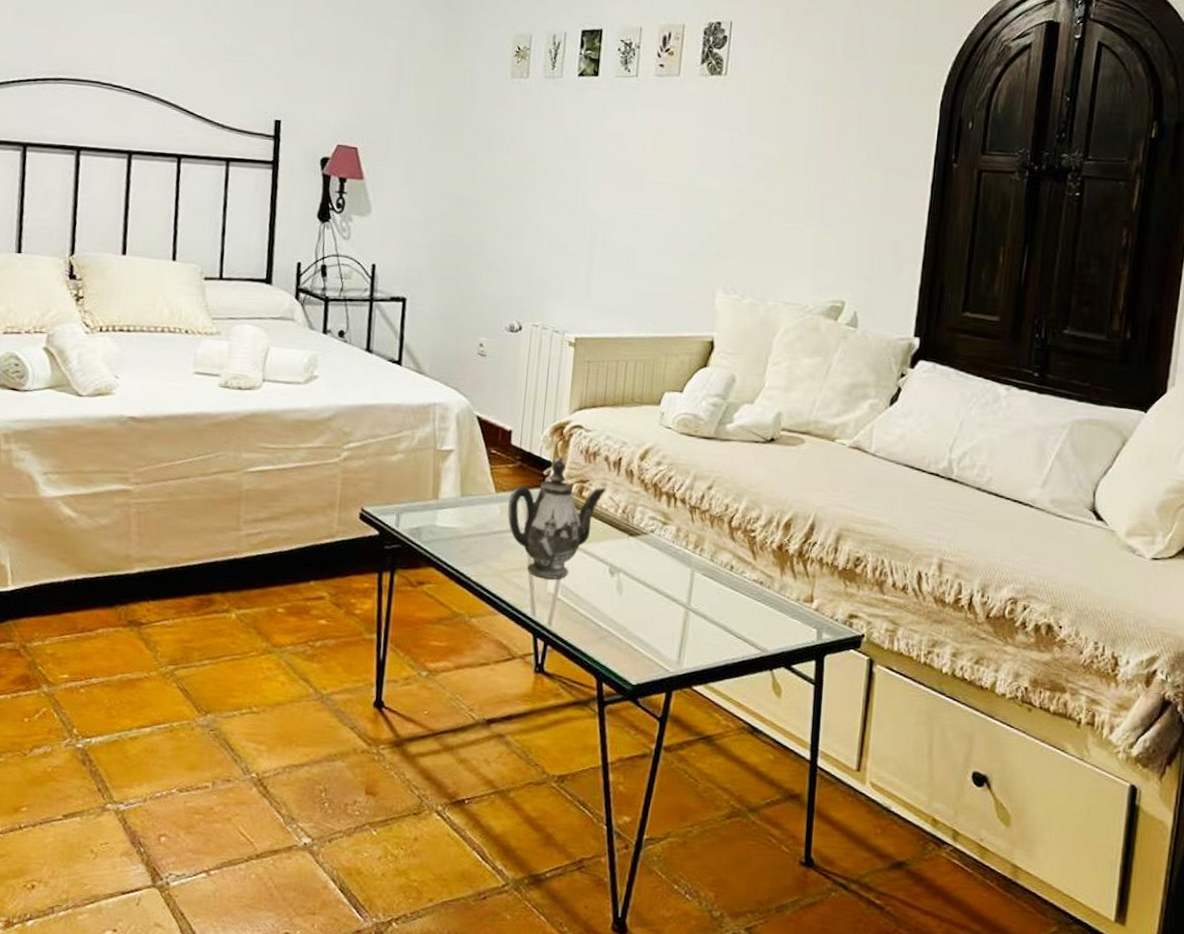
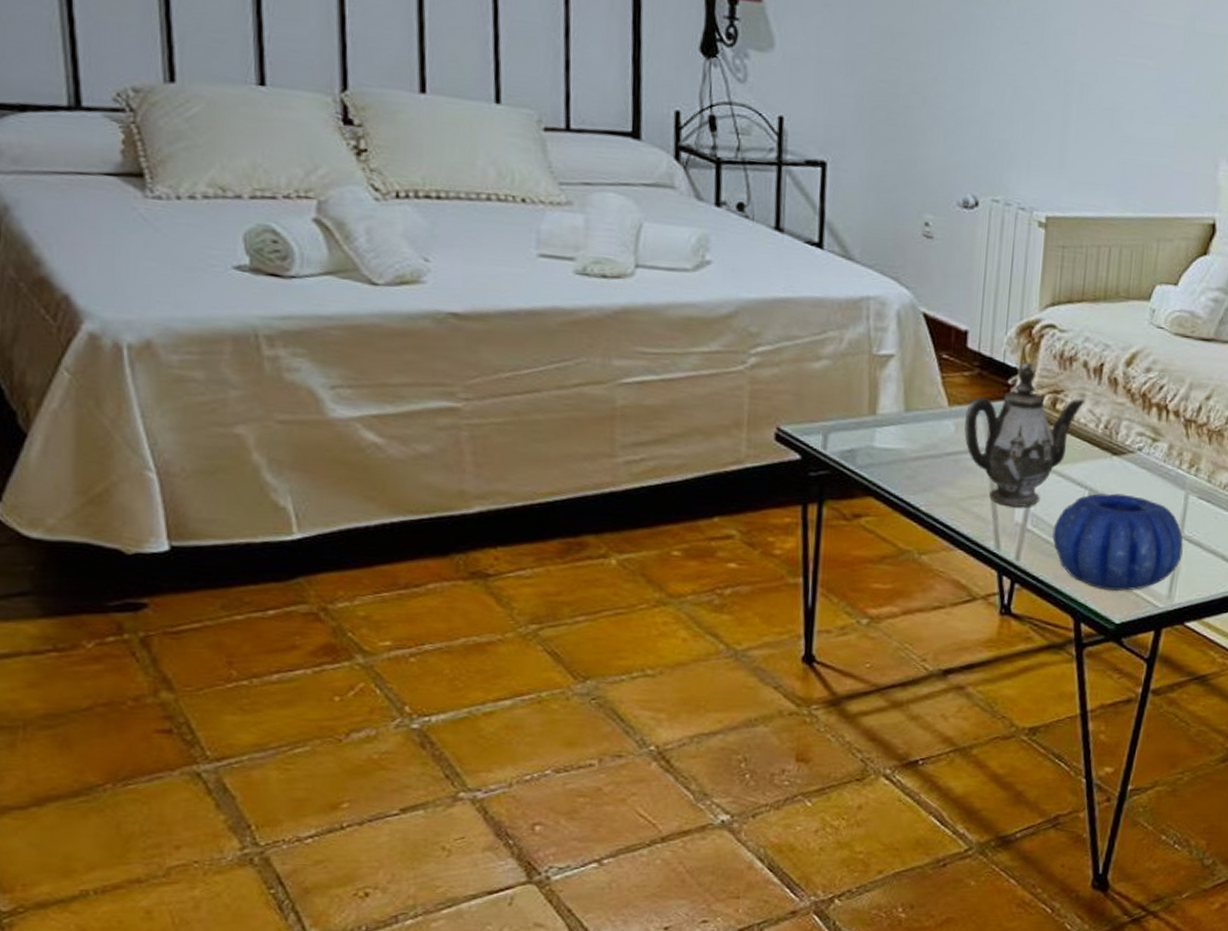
decorative bowl: none [579,569,690,656] -> present [1052,493,1183,592]

